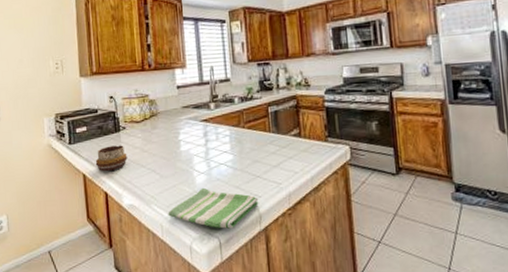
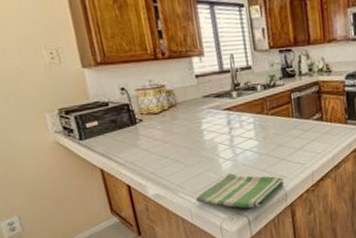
decorative bowl: present [95,145,128,172] -> none [112,137,148,166]

